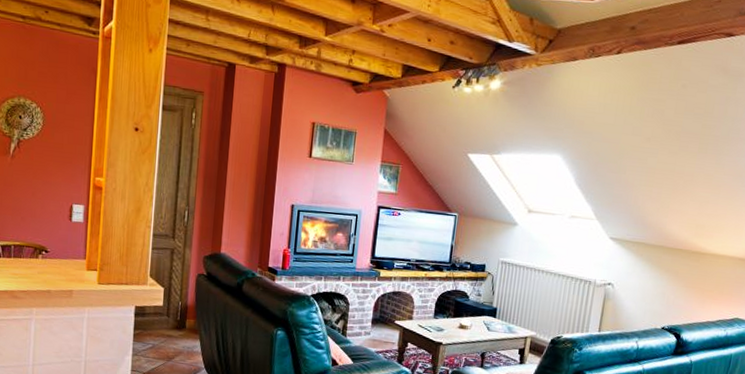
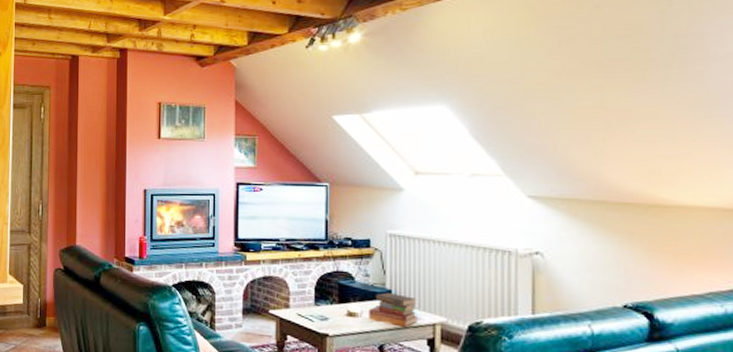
books: none [476,310,515,339] -> present [369,292,417,327]

